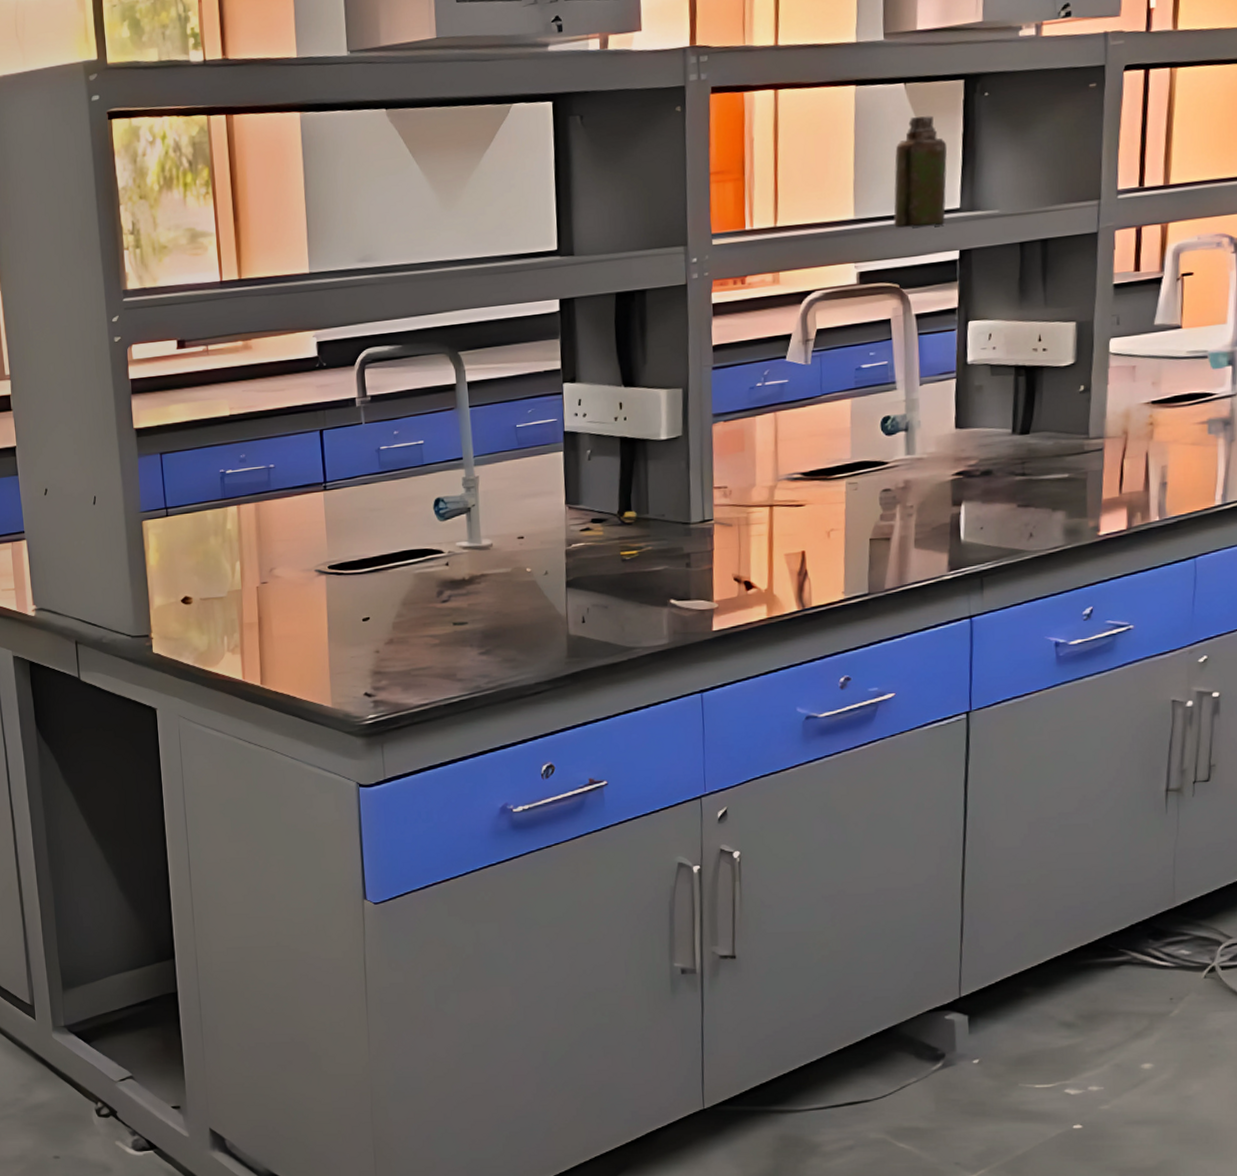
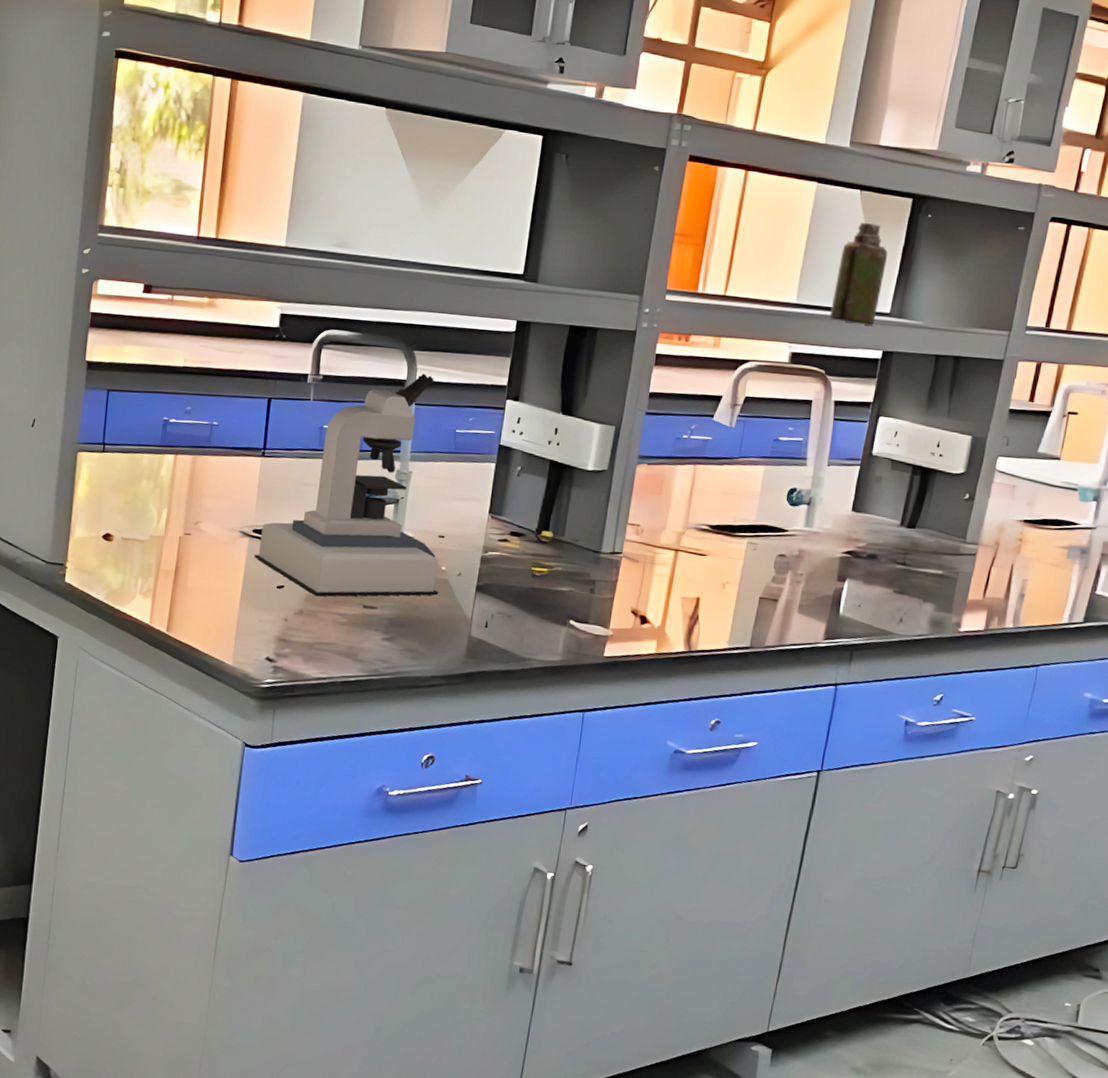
microscope: none [334,373,529,622] -> present [254,373,439,597]

